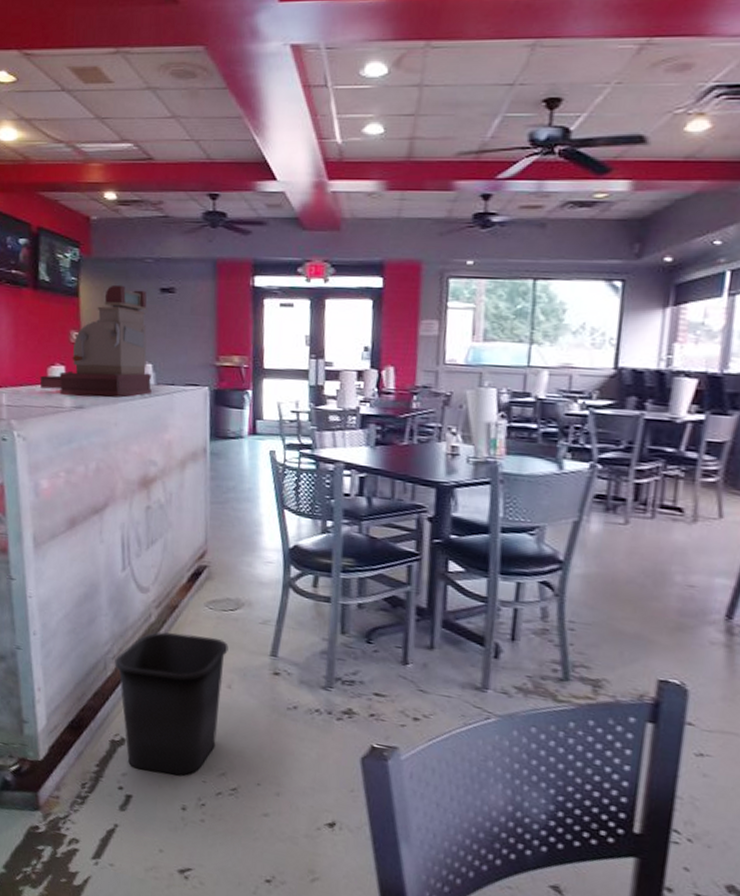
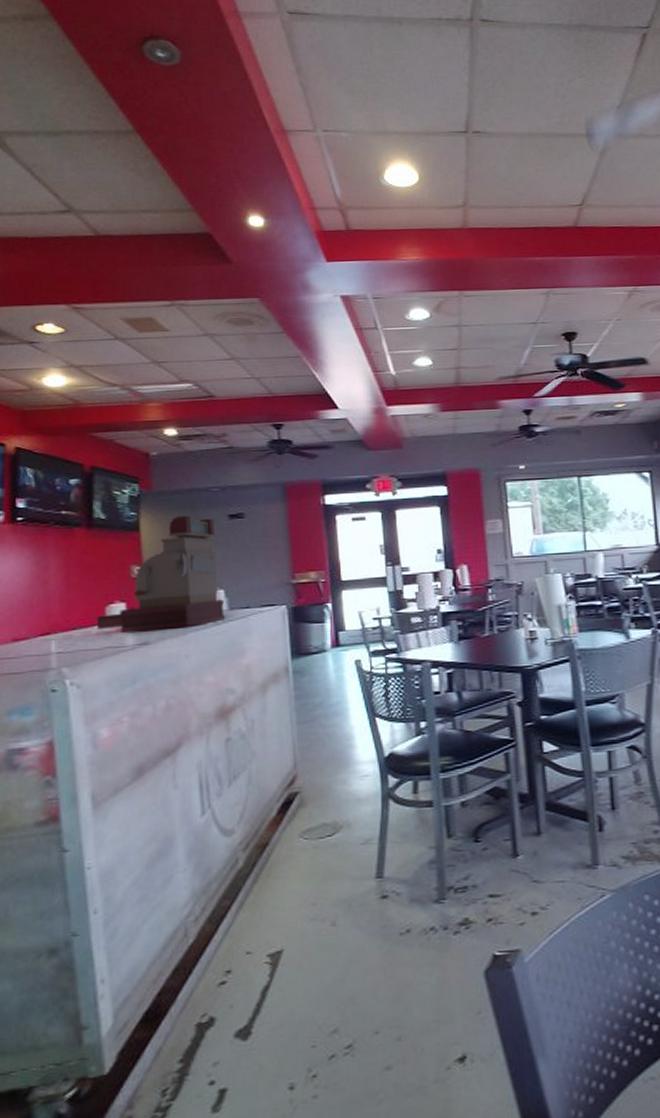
waste bin: present [113,632,229,776] -> none [196,870,329,1054]

